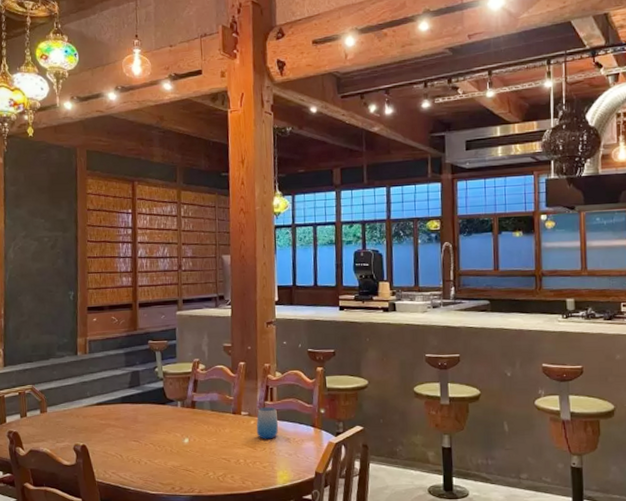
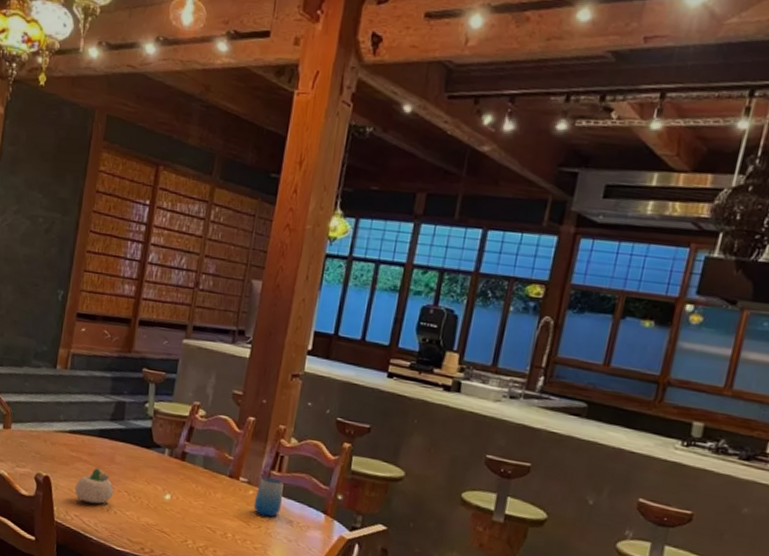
succulent planter: none [109,429,142,460] -> present [75,468,114,504]

